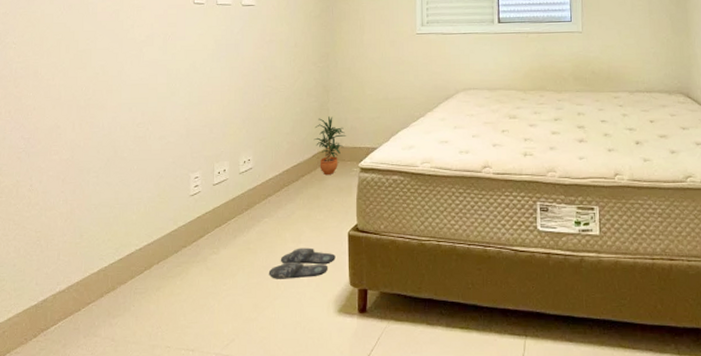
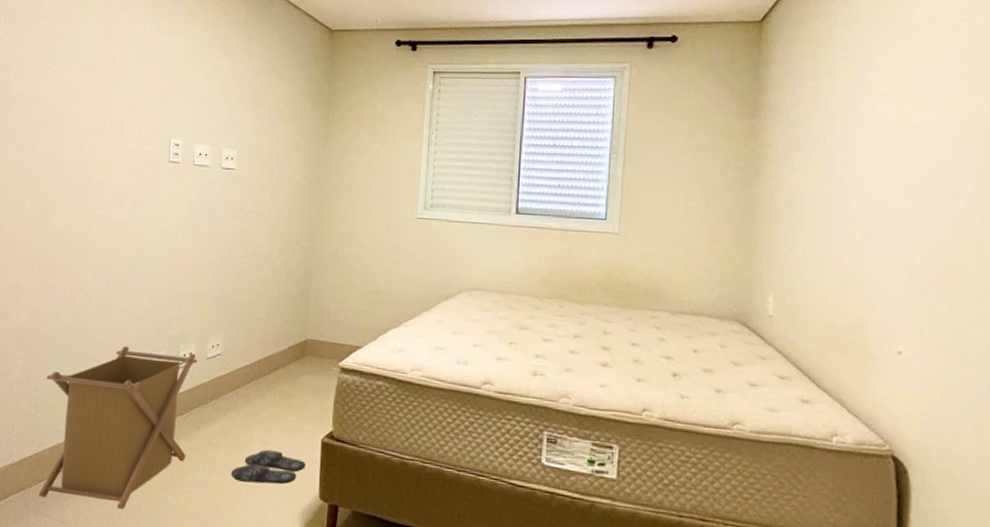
laundry basket: none [87,170,231,320] -> present [38,346,198,510]
potted plant: present [313,116,346,175] -> none [290,305,327,371]

